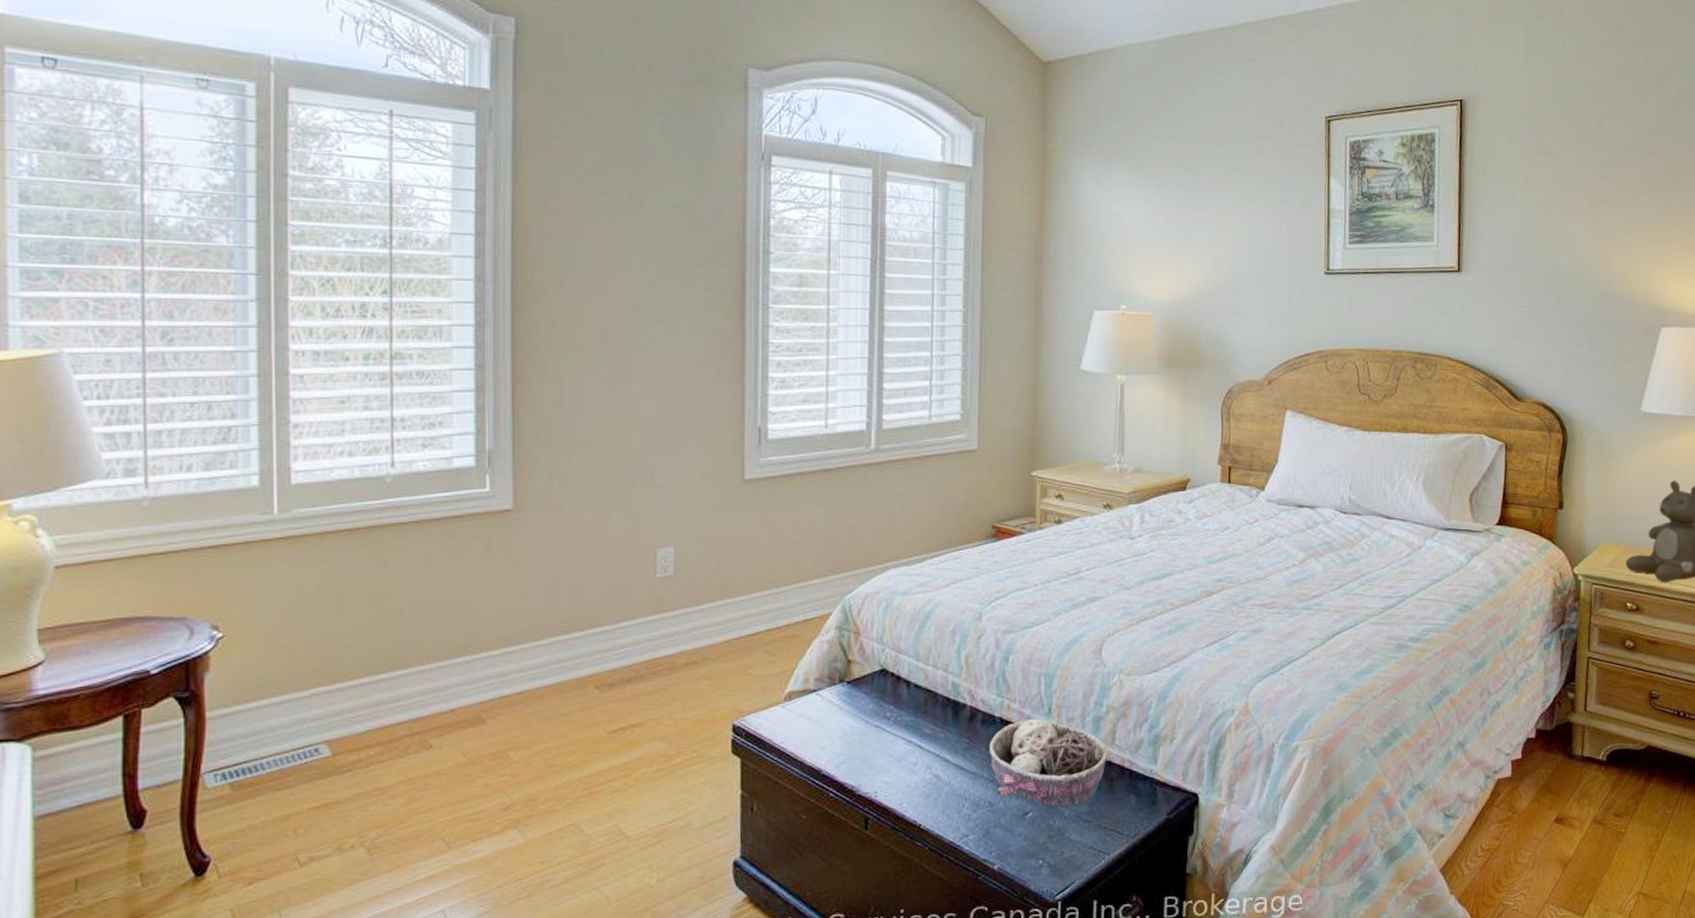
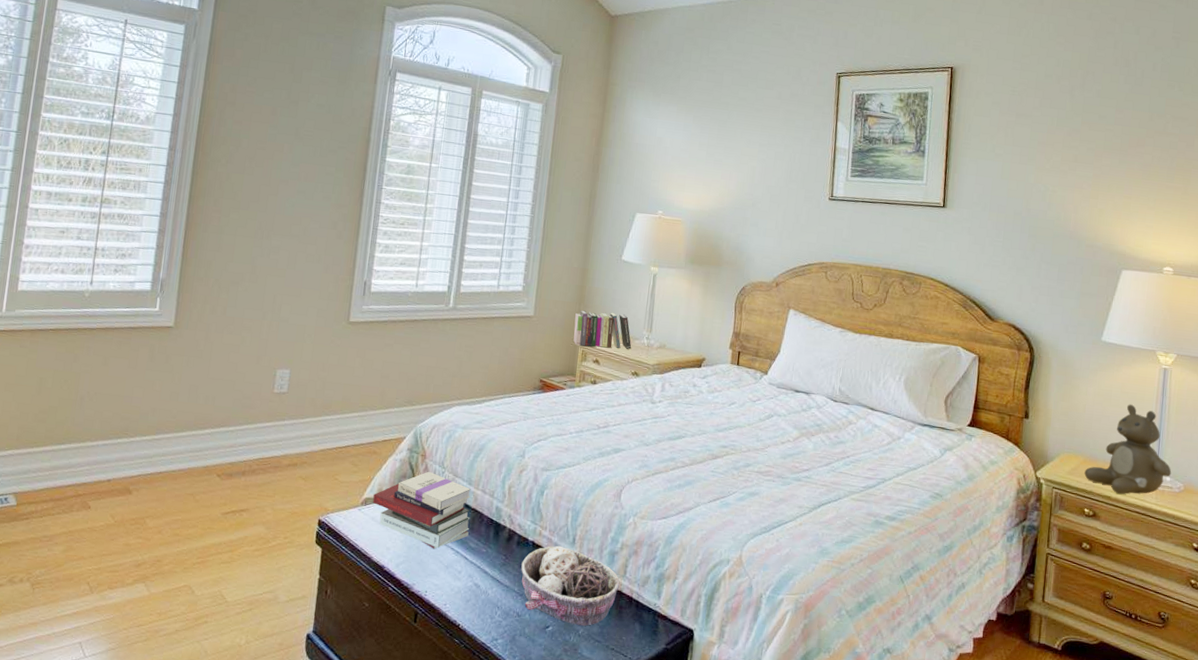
books: none [799,650,922,742] -> present [373,471,471,550]
books: none [1028,435,1101,480] -> present [573,310,632,349]

